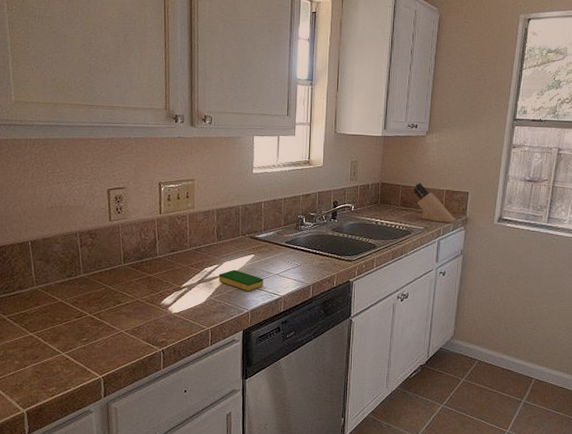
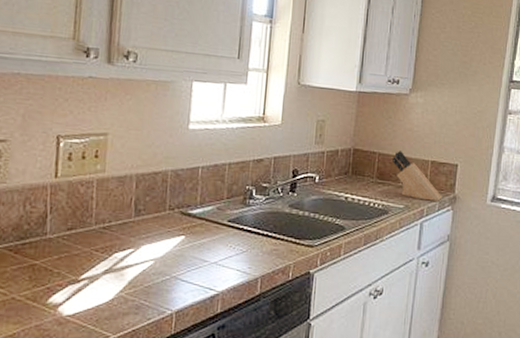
dish sponge: present [218,269,264,292] -> none [133,255,196,286]

